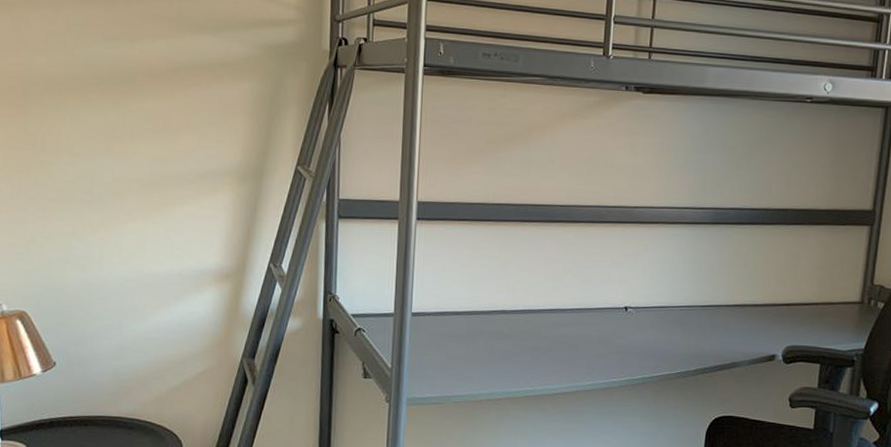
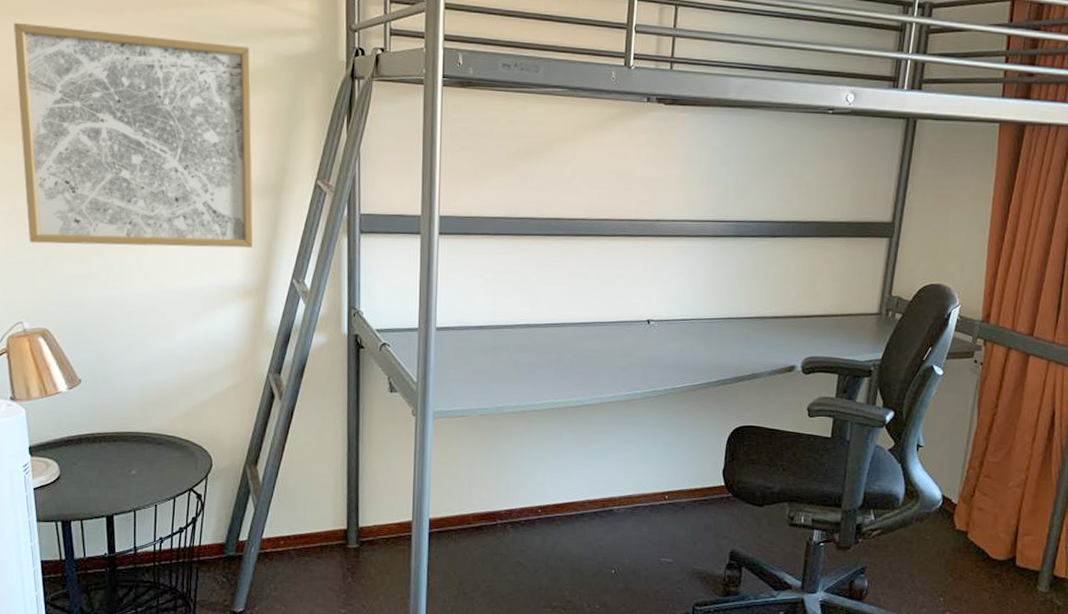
wall art: none [9,13,236,232] -> present [14,22,254,248]

